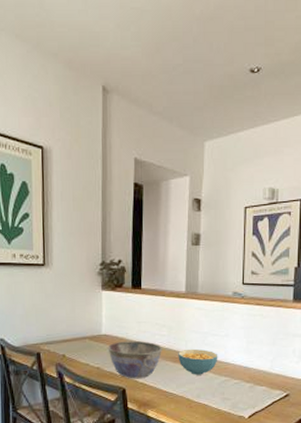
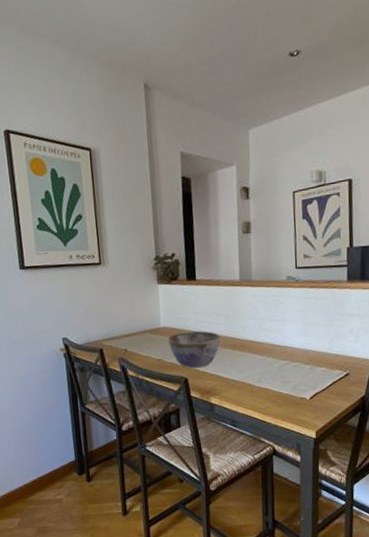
cereal bowl: present [178,348,218,375] -> none [236,335,276,361]

